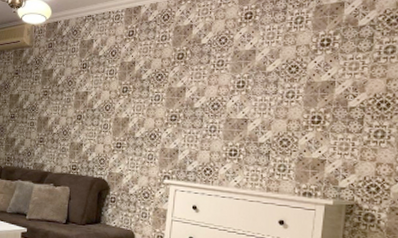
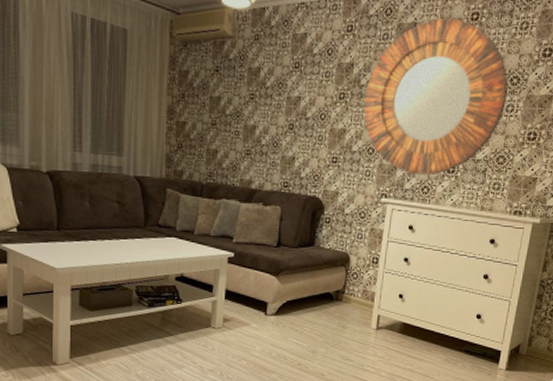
home mirror: none [145,18,286,158] -> present [363,17,508,175]

